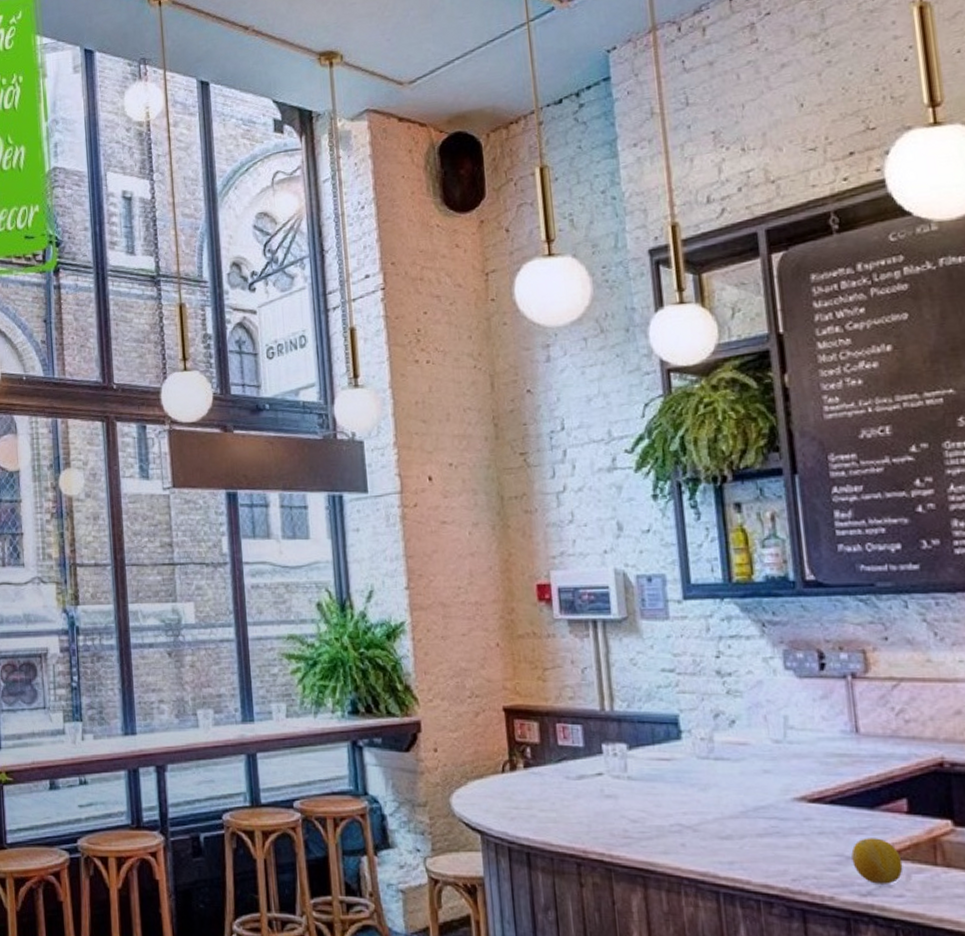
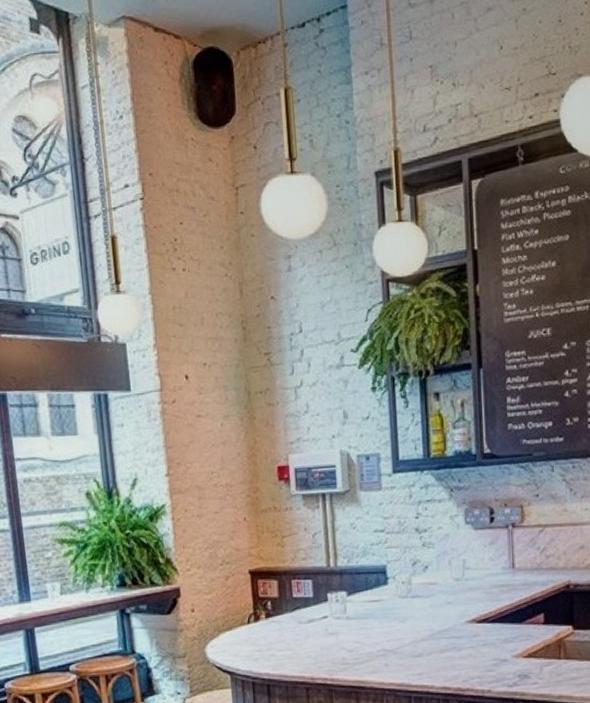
fruit: present [851,838,903,884] -> none [504,644,538,677]

